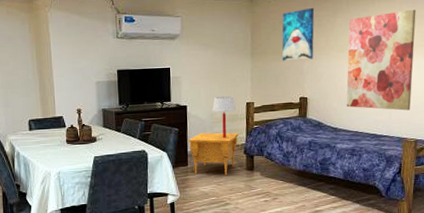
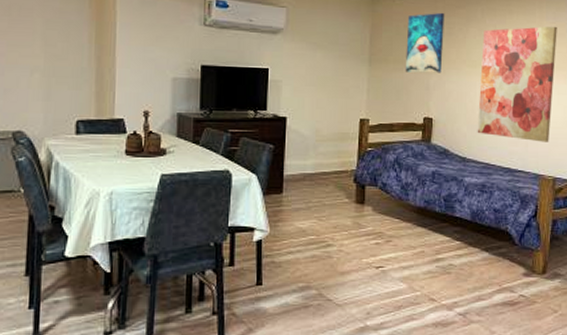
nightstand: present [188,132,239,176] -> none [285,153,349,209]
table lamp: present [212,95,236,139] -> none [318,108,347,162]

